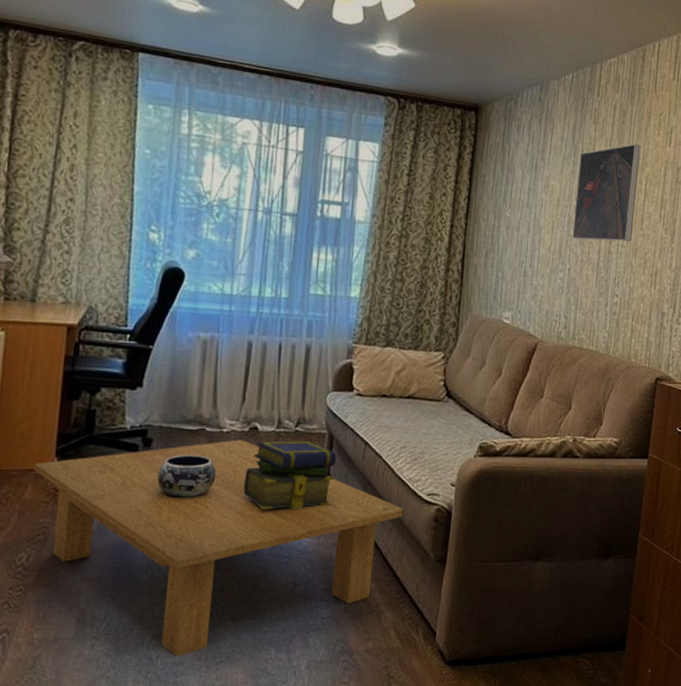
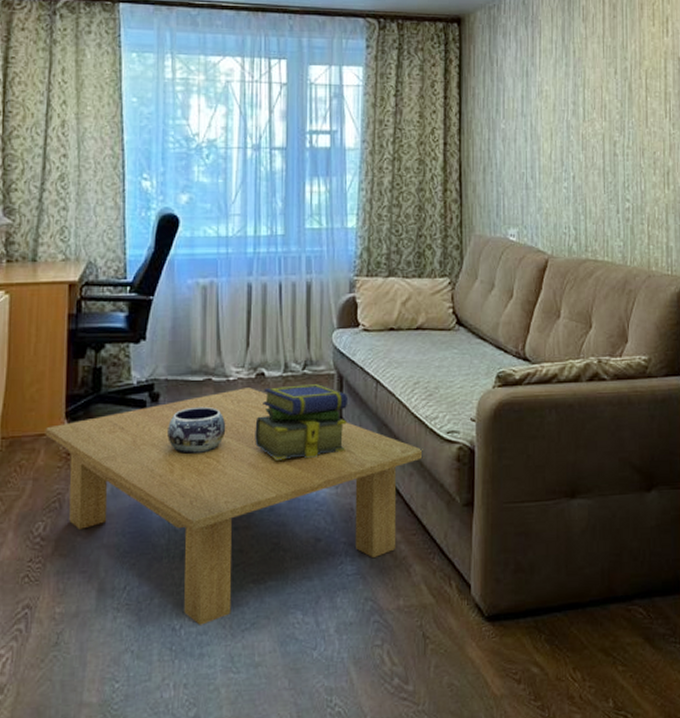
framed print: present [572,143,641,242] -> none [572,37,638,145]

